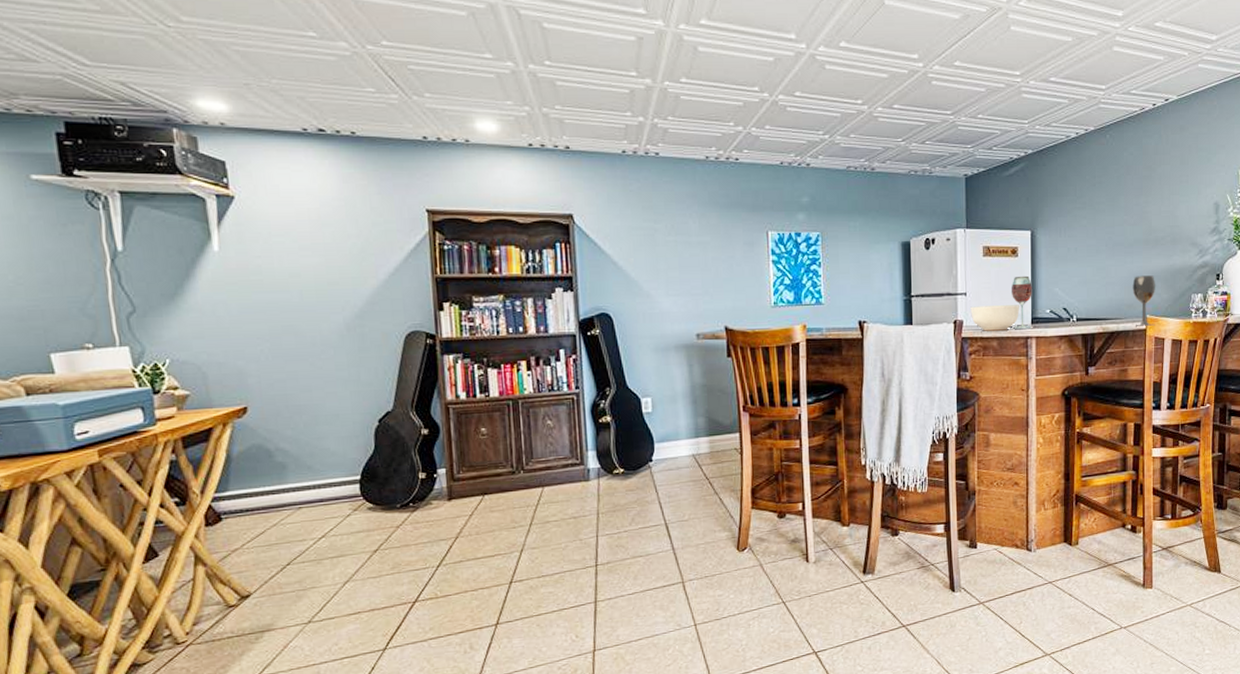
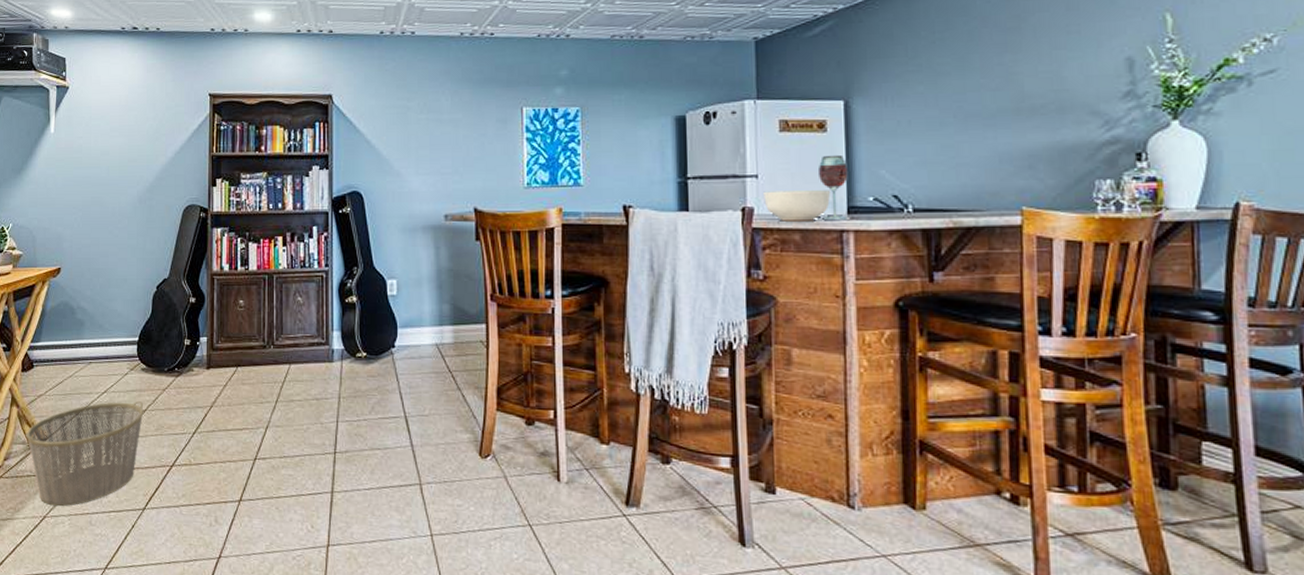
basket: none [219,542,375,664] -> present [25,401,144,506]
wine glass: present [1132,275,1156,326] -> none [997,155,1037,221]

